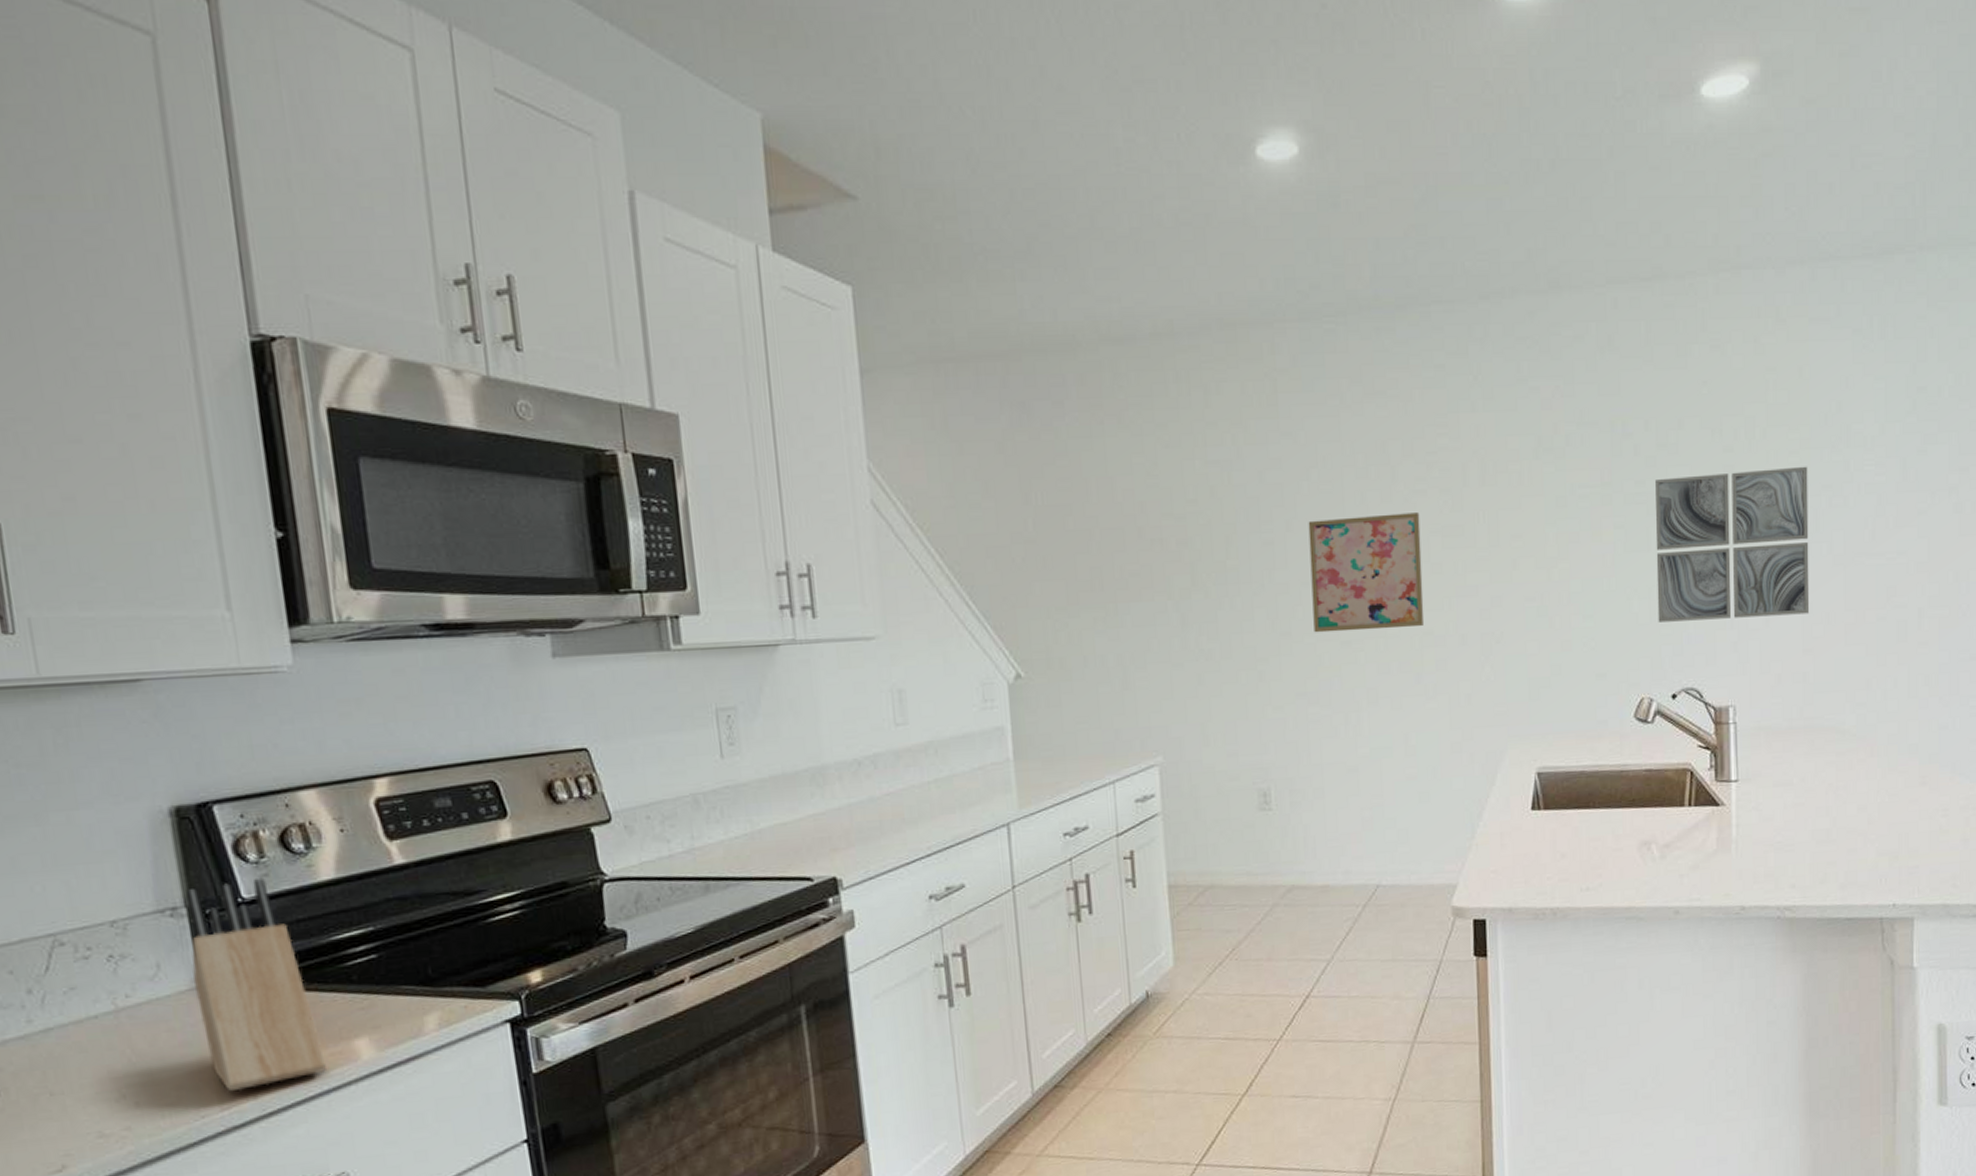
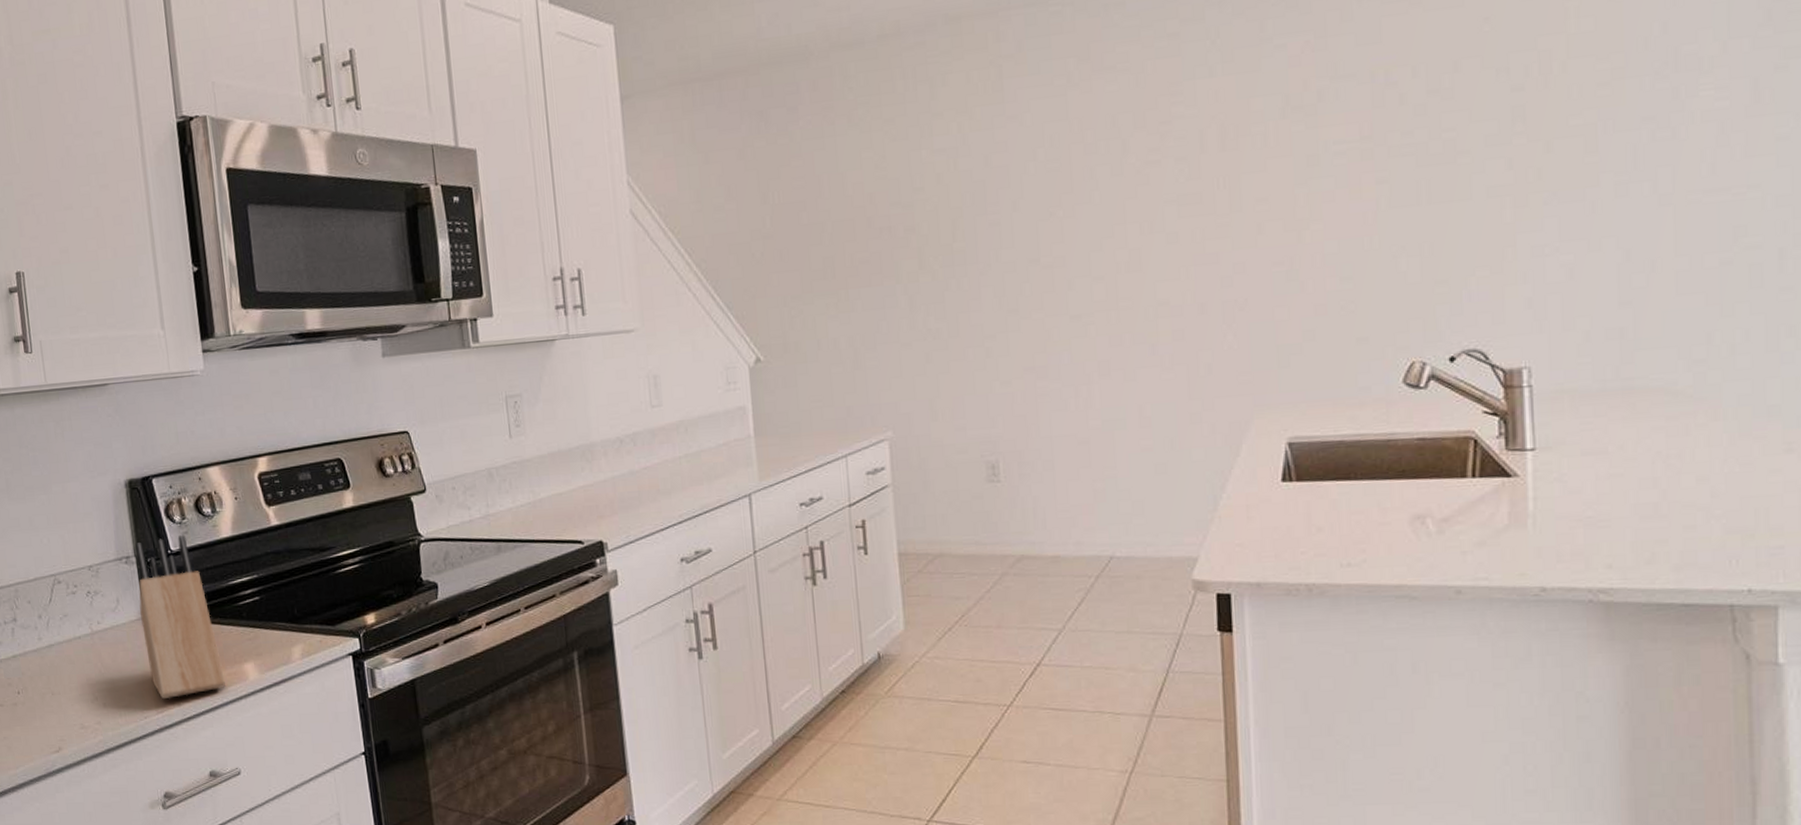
wall art: present [1308,513,1425,633] -> none [1035,183,1160,309]
wall art: present [1654,466,1810,622] -> none [1425,98,1627,281]

